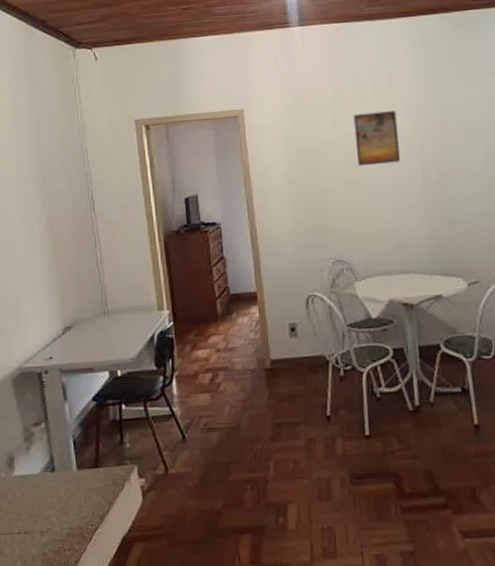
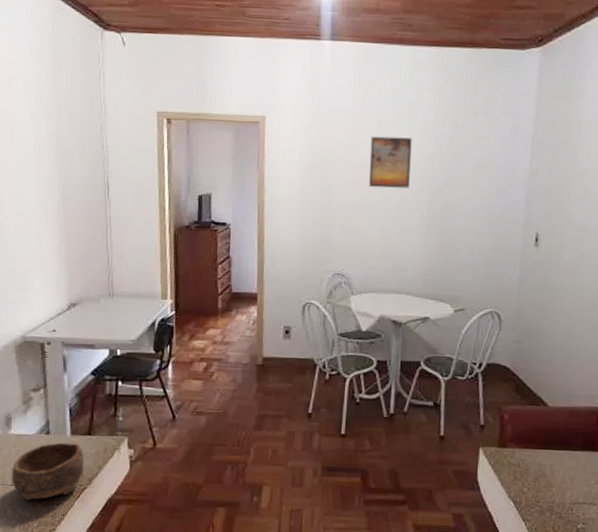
bowl: none [18,478,94,549] -> present [11,442,84,501]

